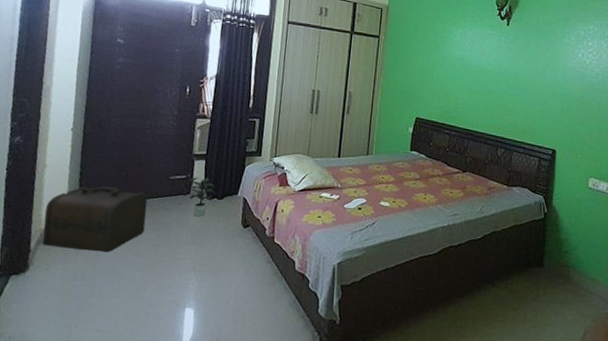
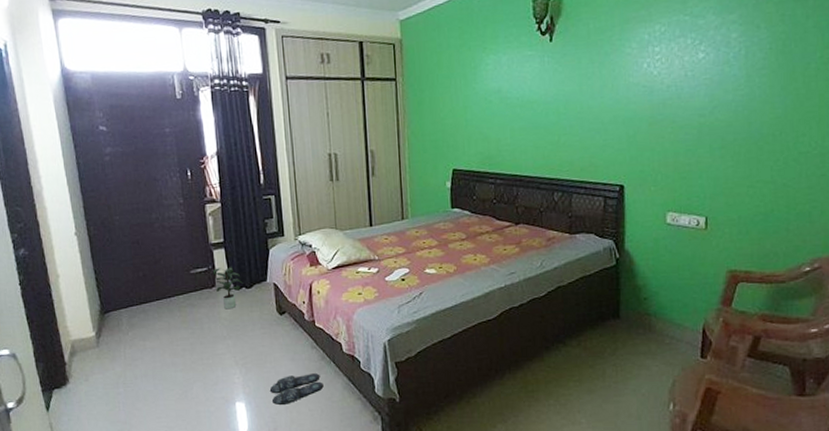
wooden chest: present [41,186,148,252] -> none [69,289,176,358]
slippers: none [221,287,272,315] -> present [270,373,324,405]

